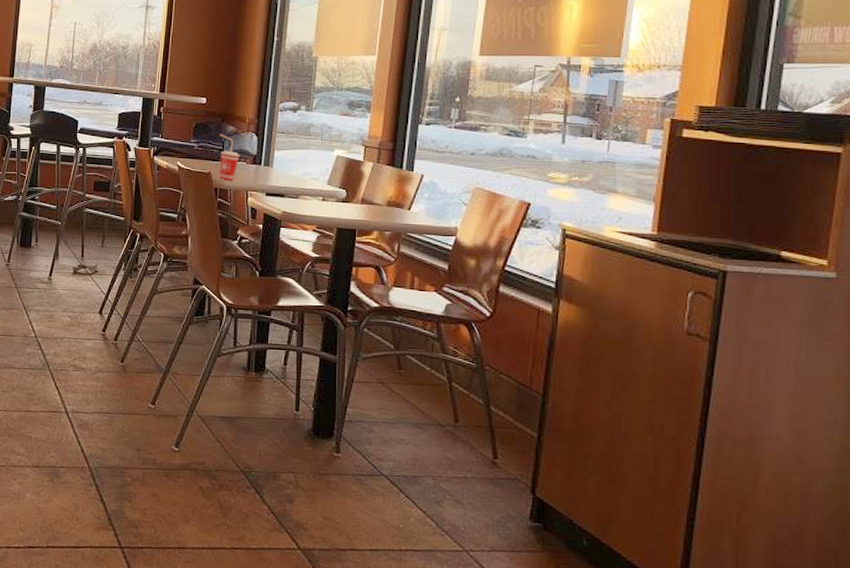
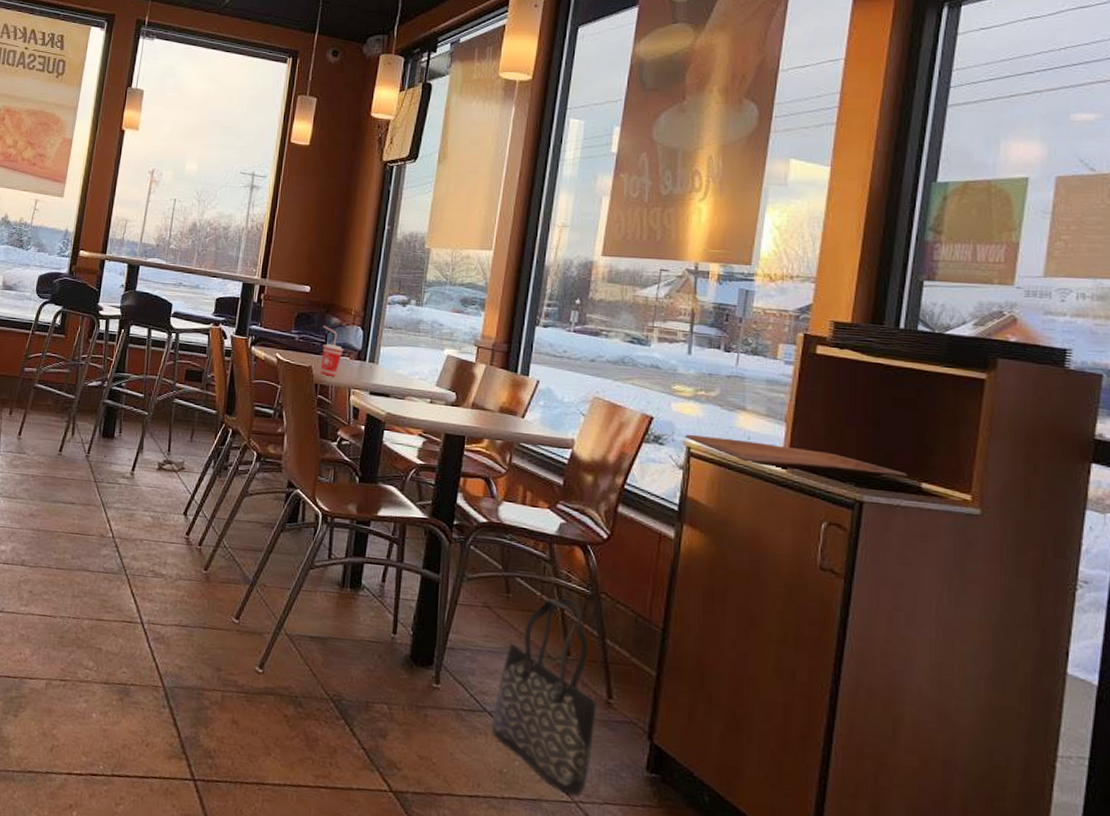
tote bag: none [388,371,483,545] -> present [491,597,597,795]
tray: none [560,217,768,248] -> present [685,434,908,477]

